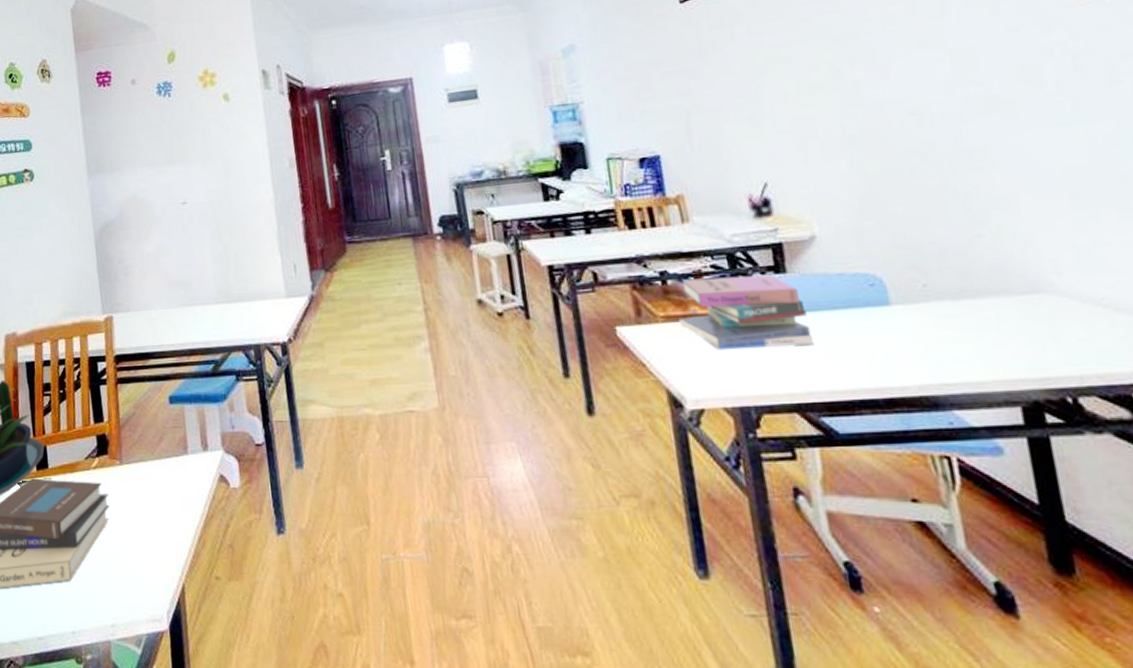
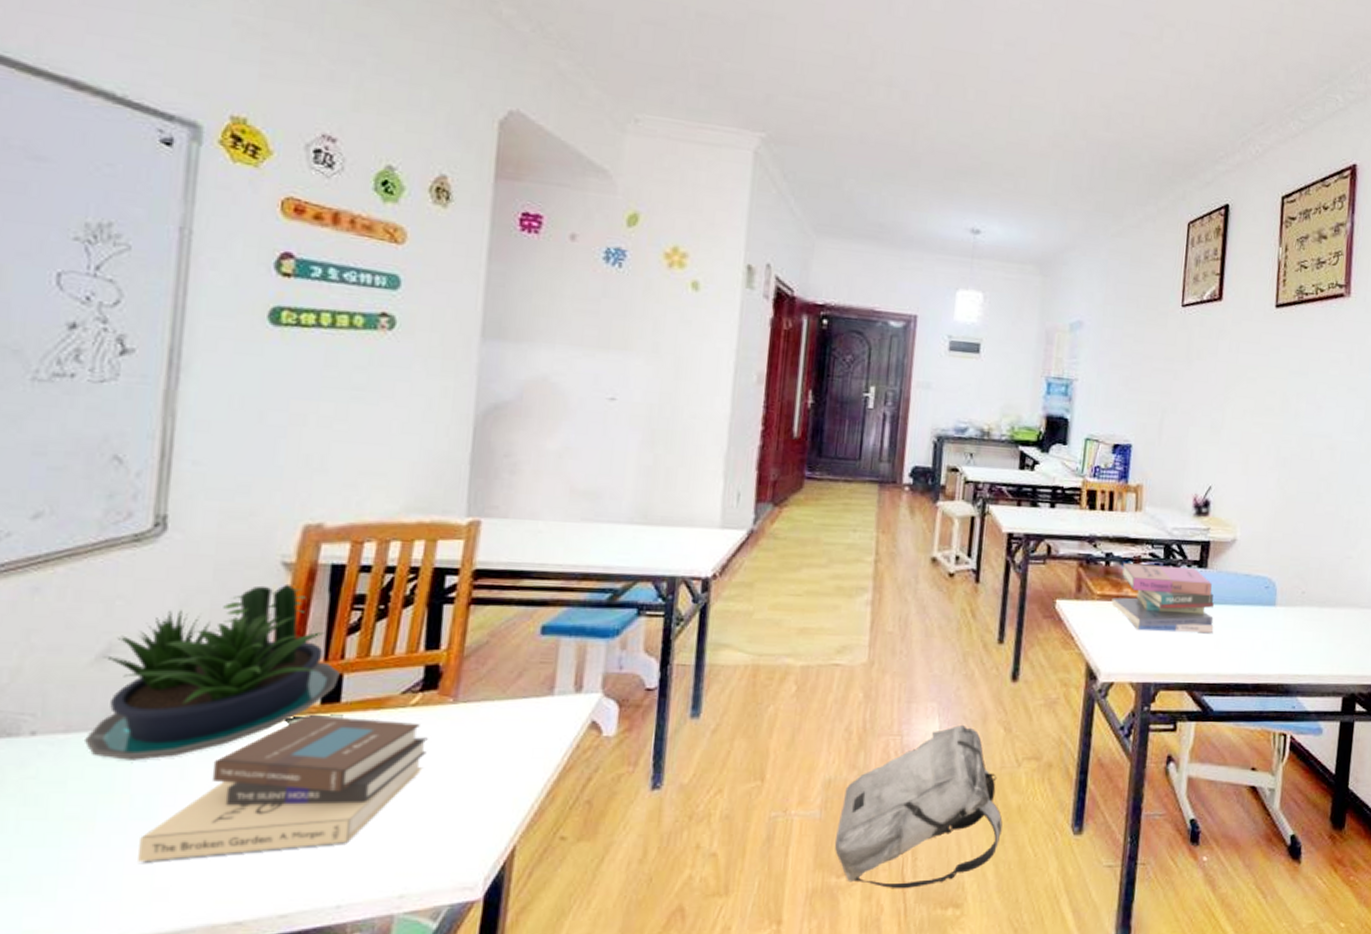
backpack: none [445,463,616,633] -> present [834,724,1003,888]

